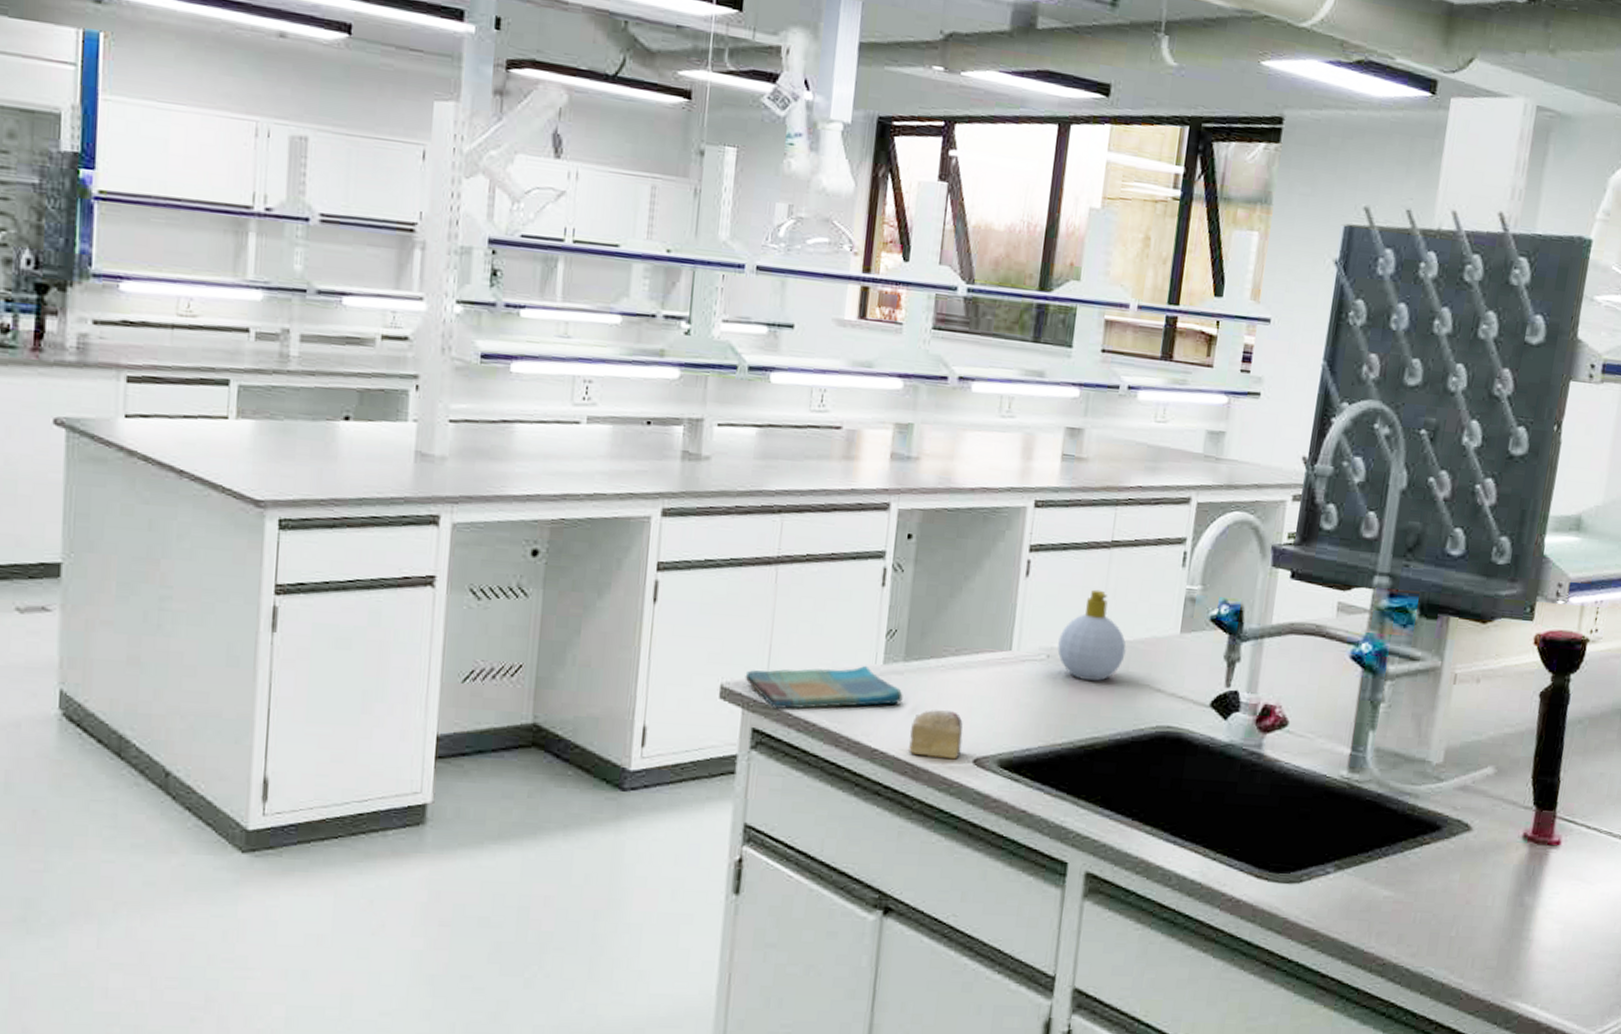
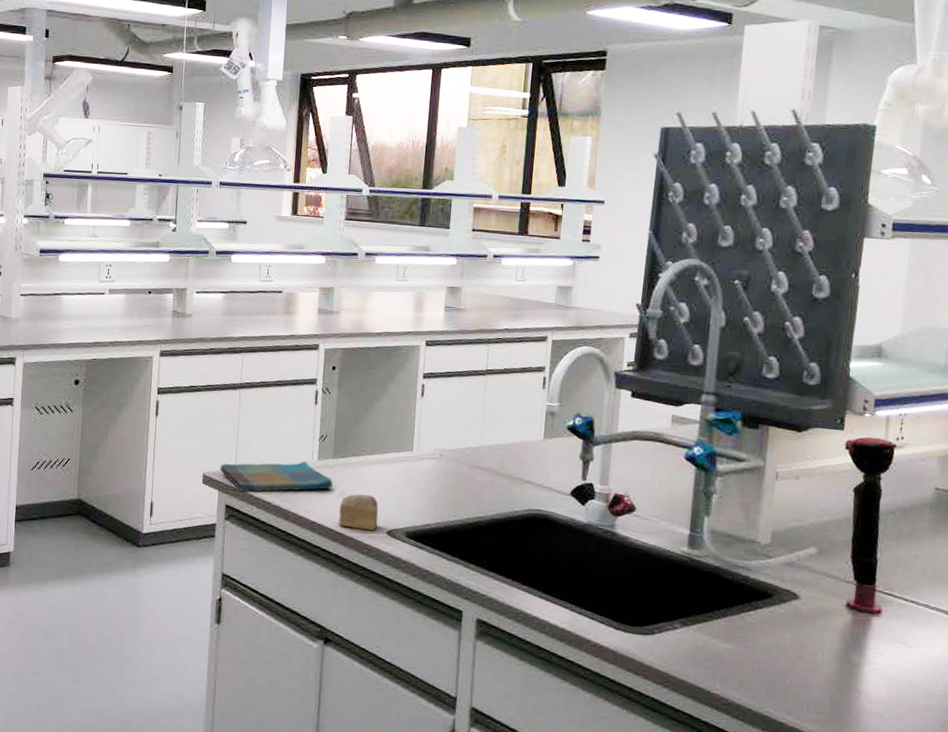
soap bottle: present [1057,589,1126,681] -> none [448,406,501,474]

